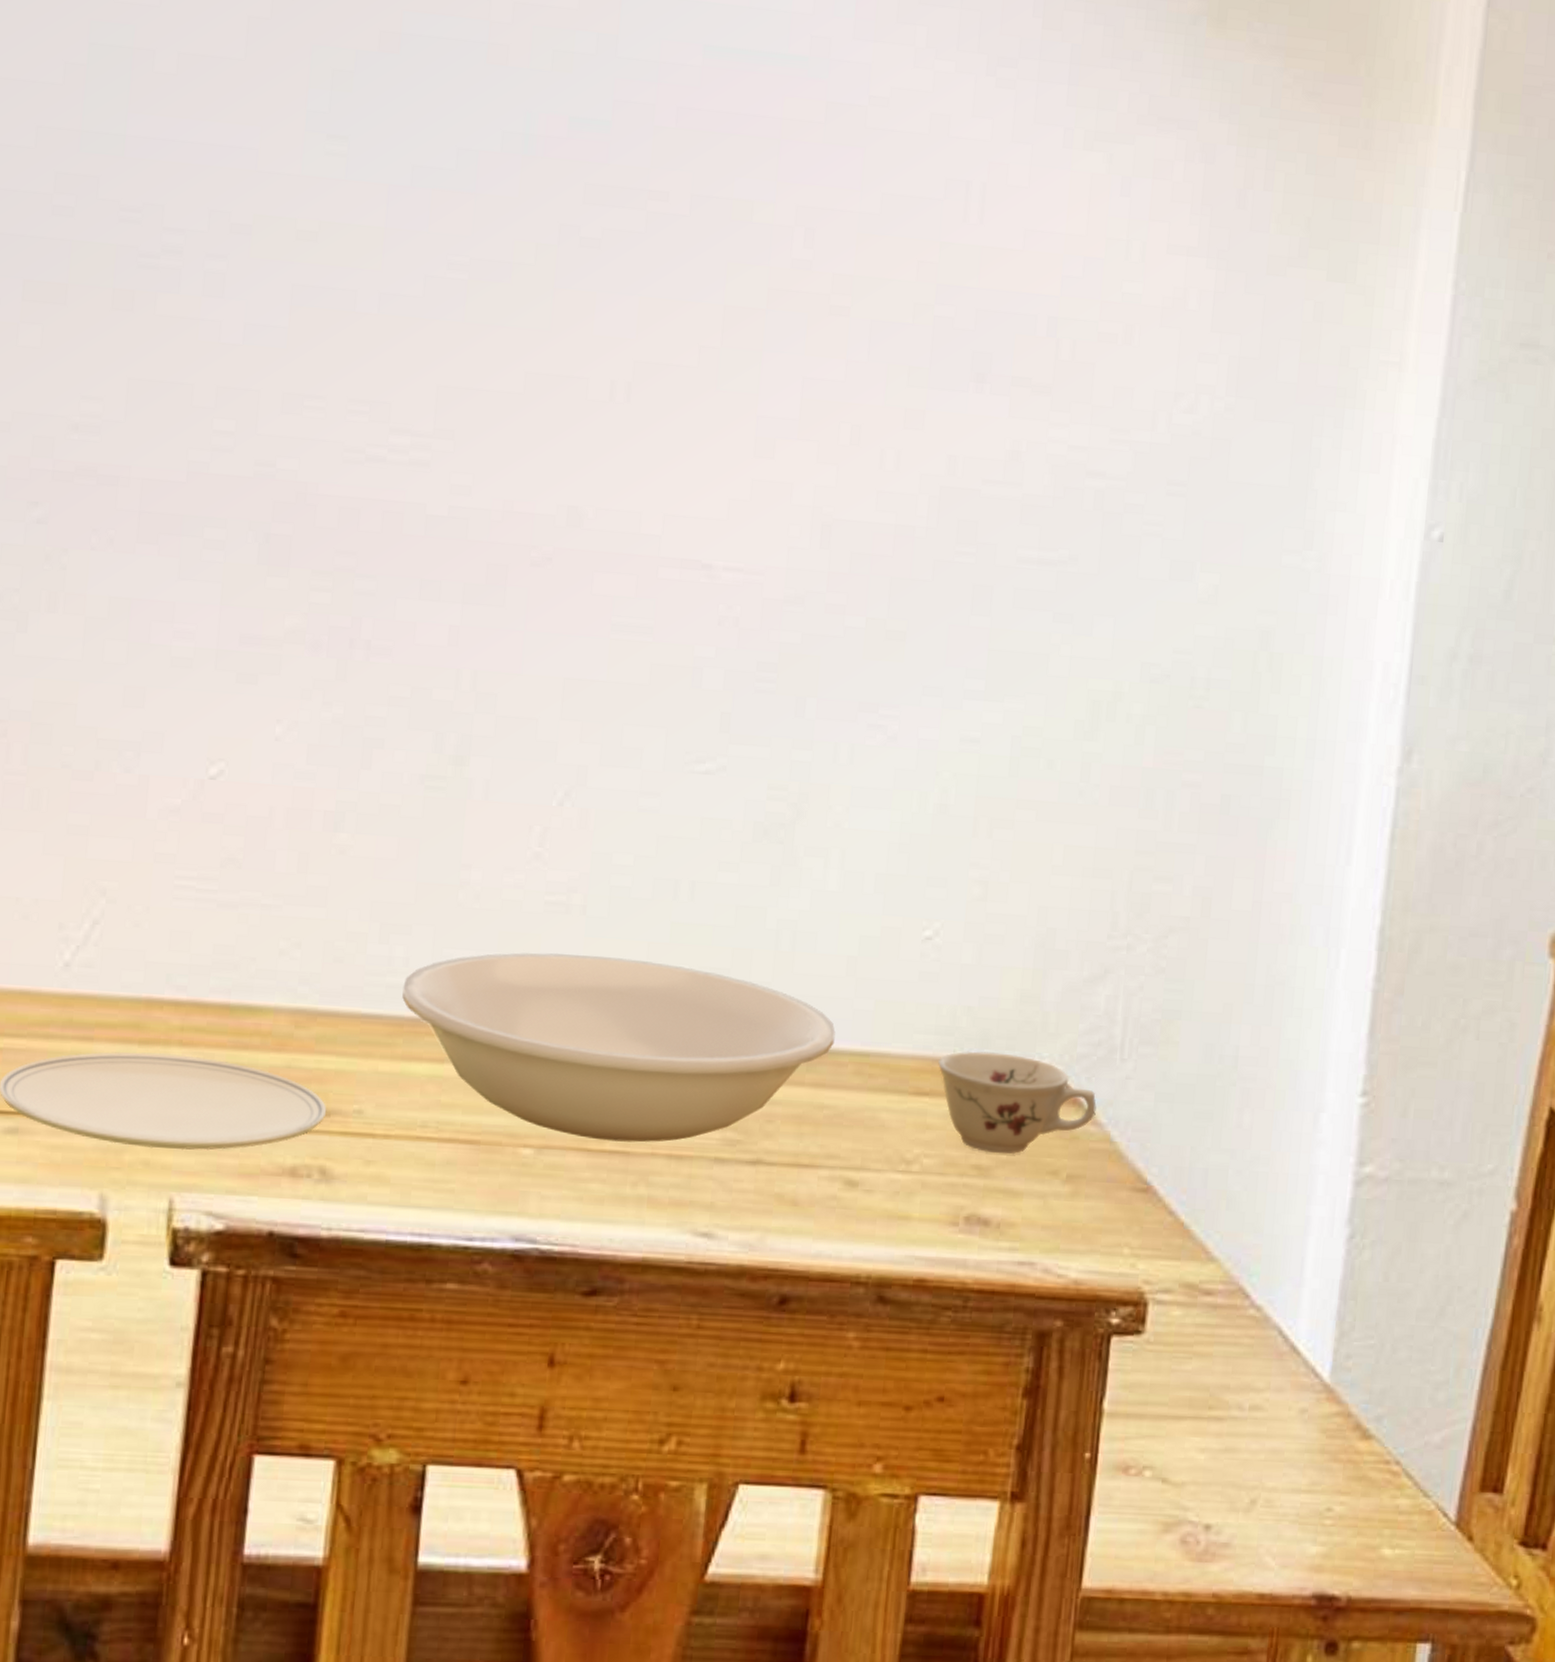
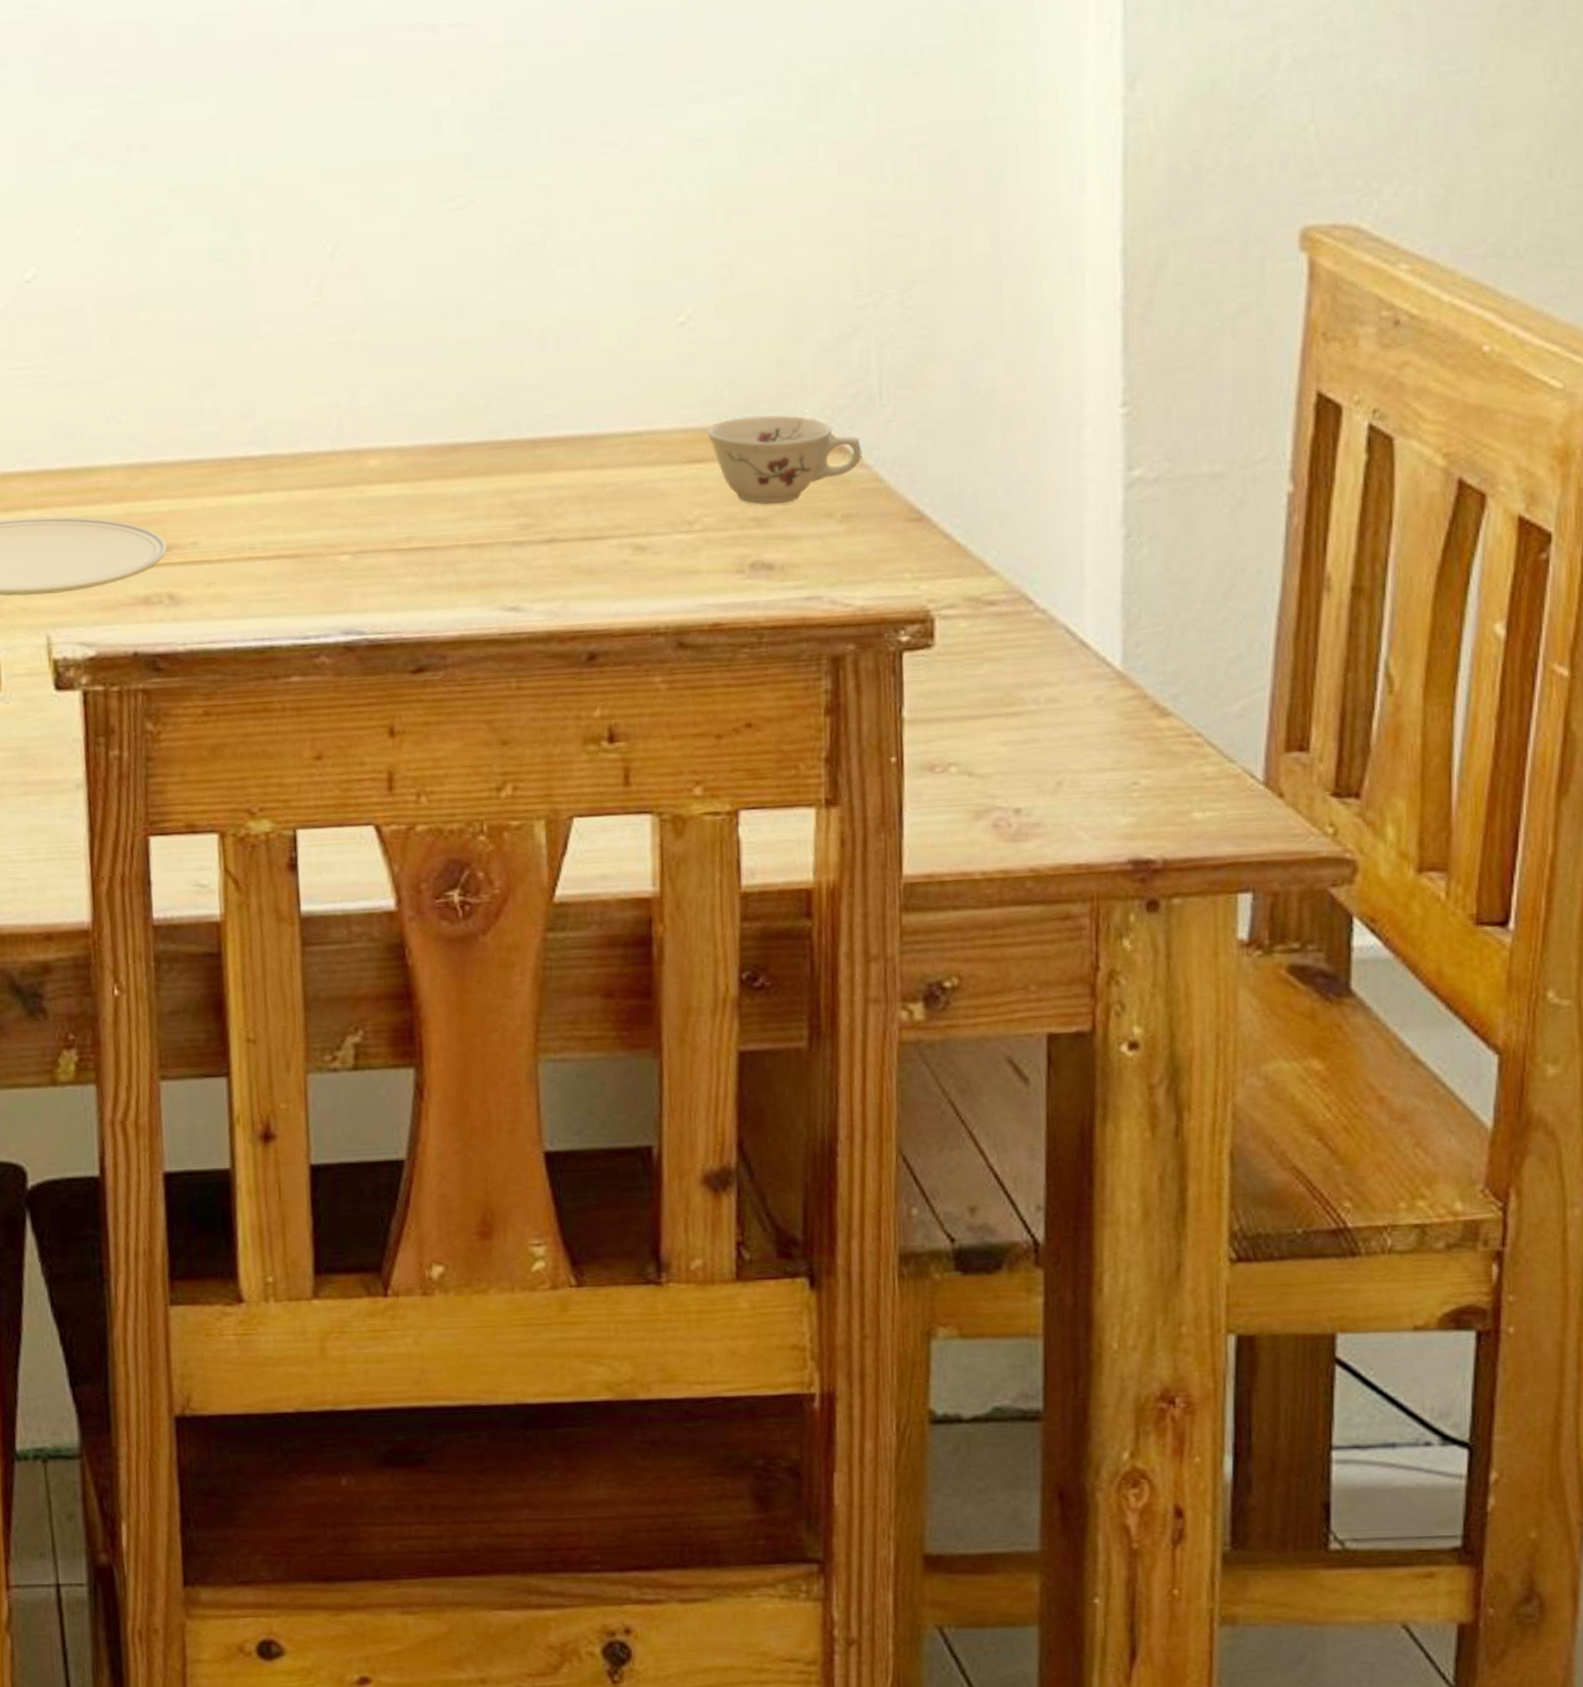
bowl: present [402,953,835,1143] -> none [216,380,608,540]

